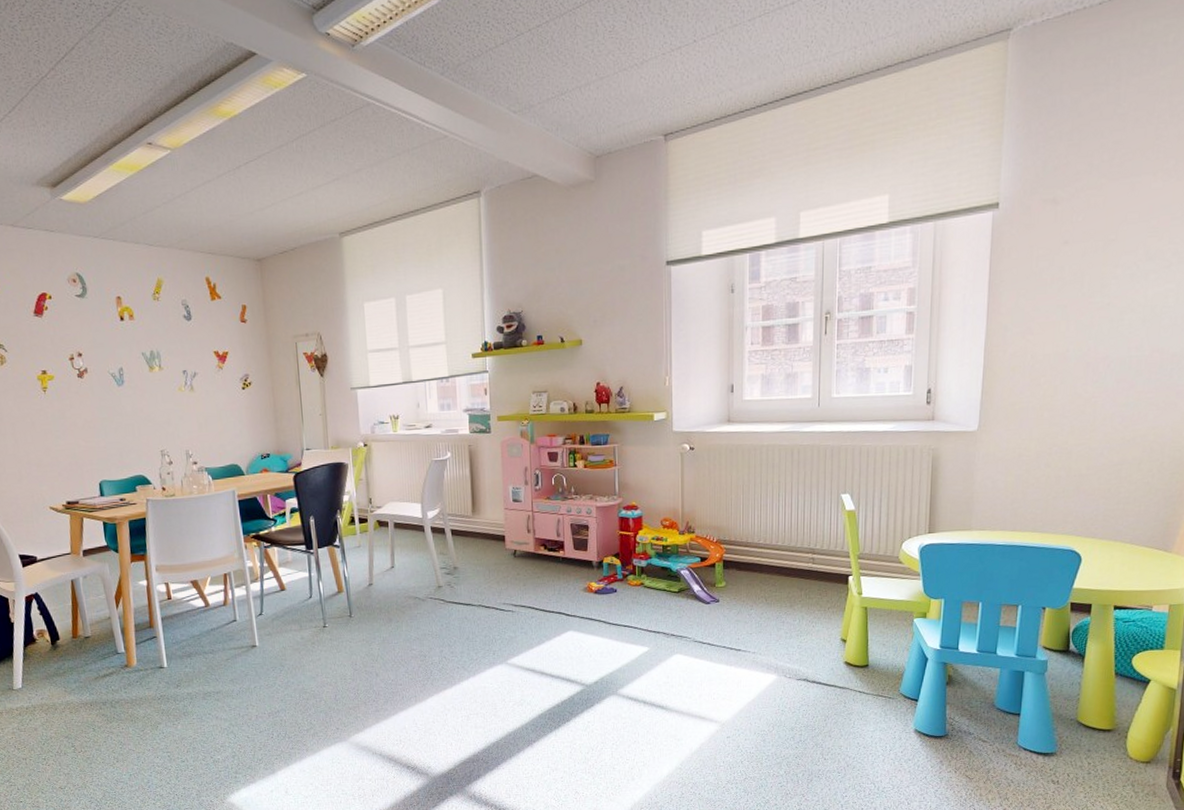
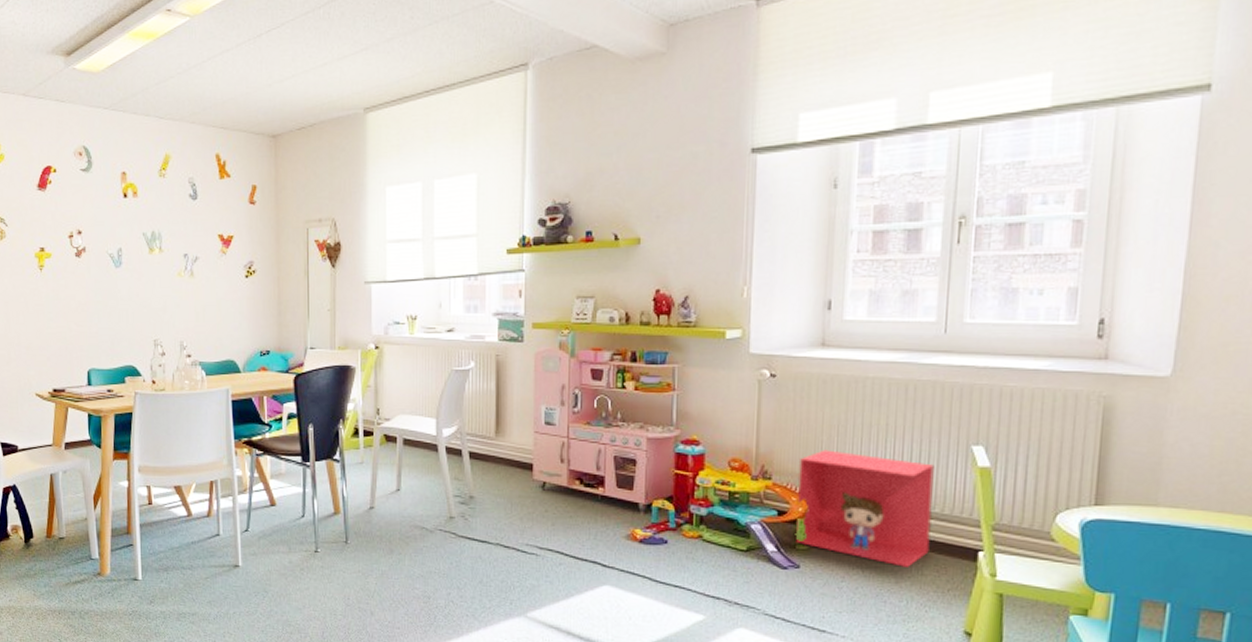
toy box: none [715,505,815,594] -> present [796,449,935,567]

